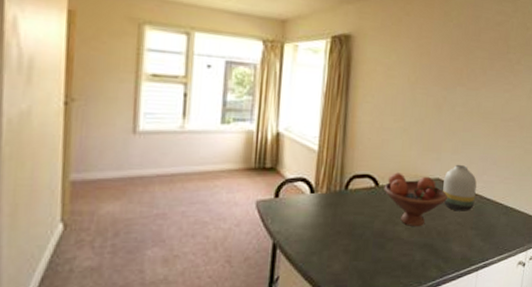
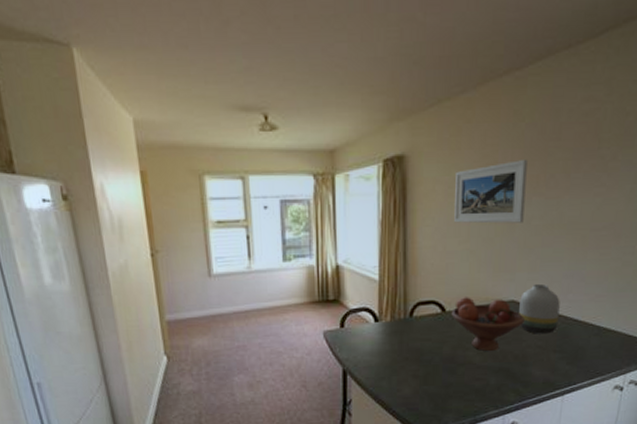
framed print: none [391,53,454,108] -> present [454,158,527,224]

